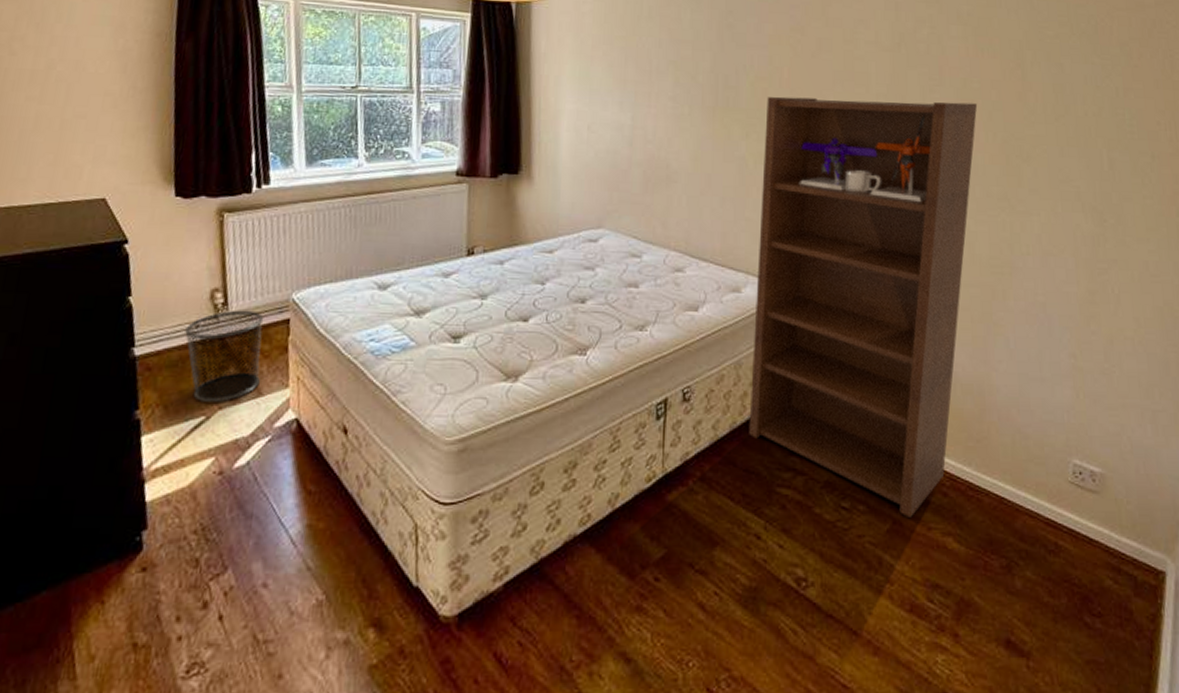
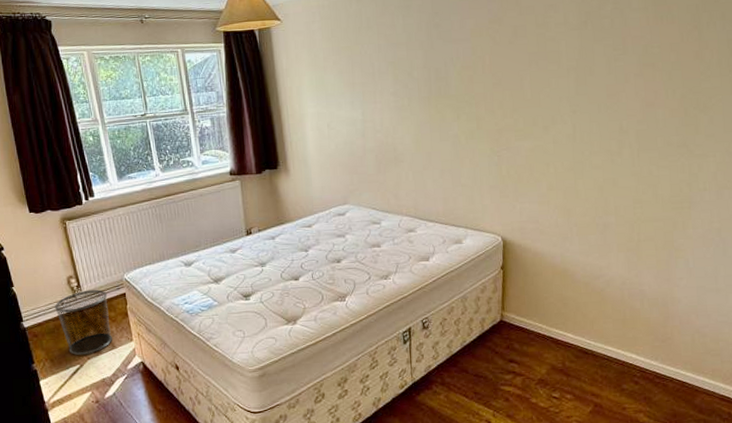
bookshelf: present [749,96,978,517] -> none [472,66,658,401]

